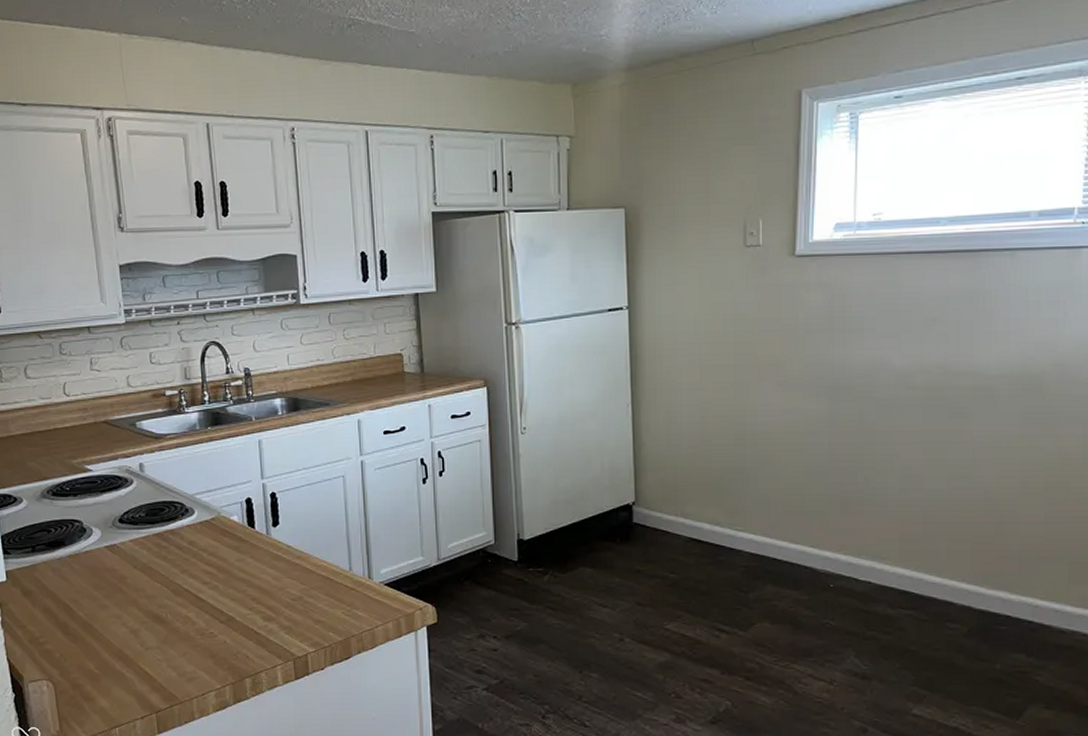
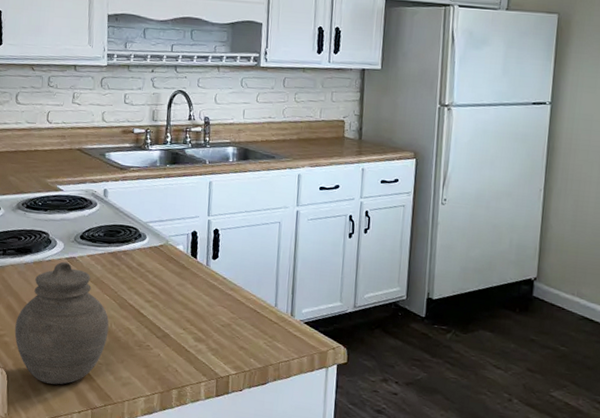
jar: none [56,551,165,690] -> present [14,261,109,385]

